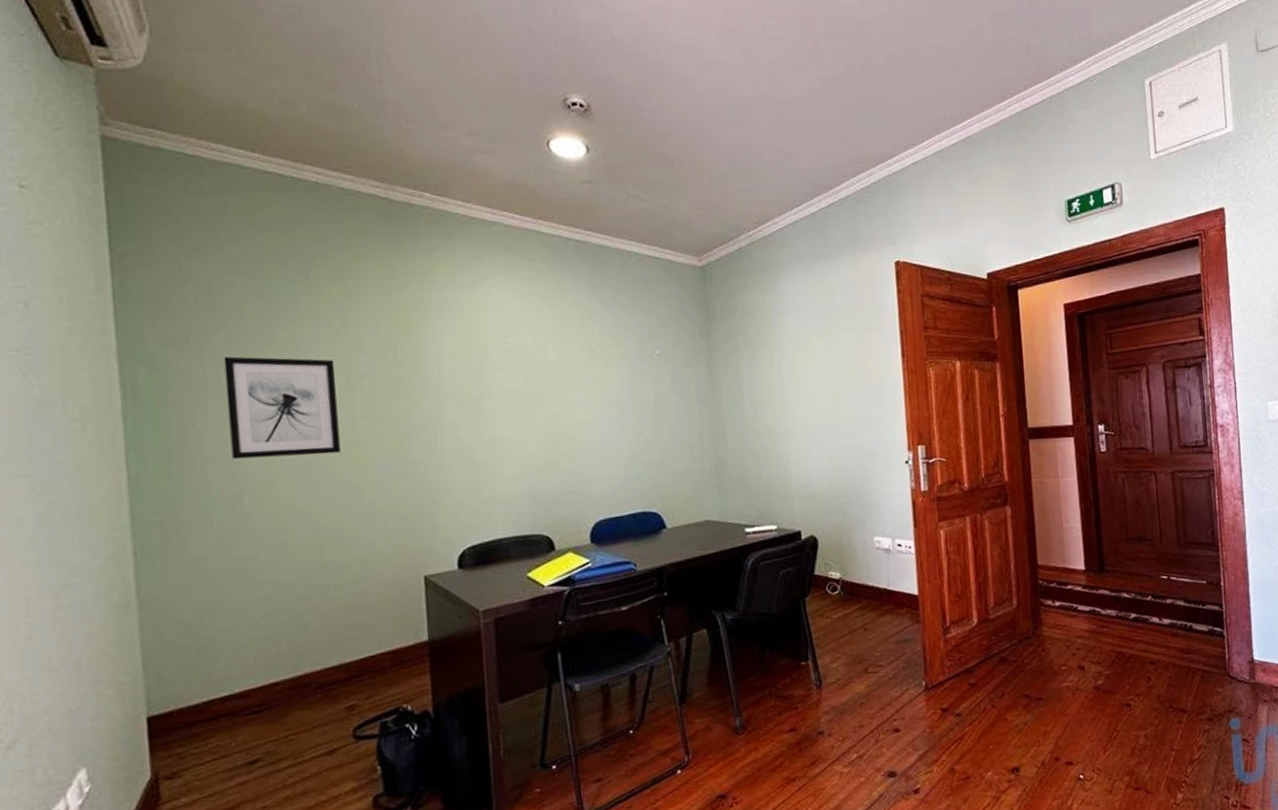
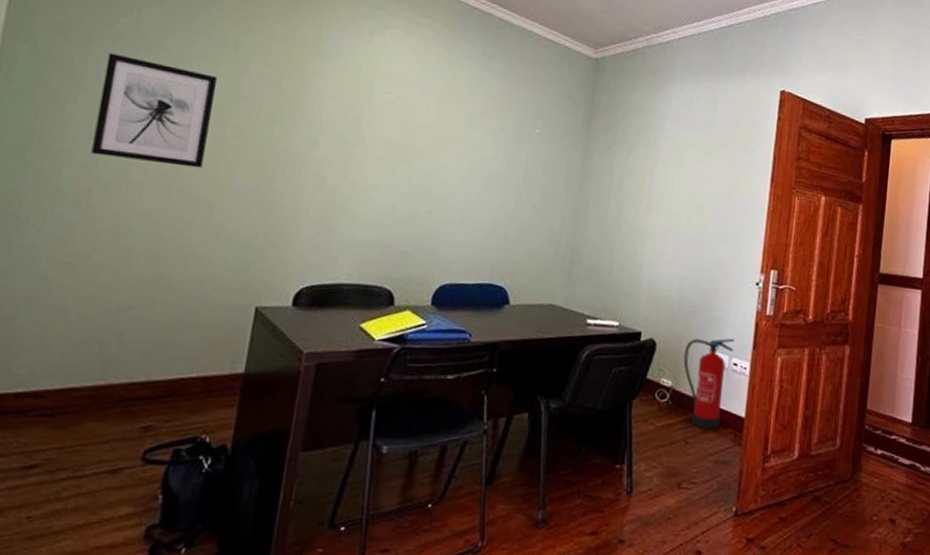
fire extinguisher: none [846,520,895,613] -> present [683,338,735,429]

